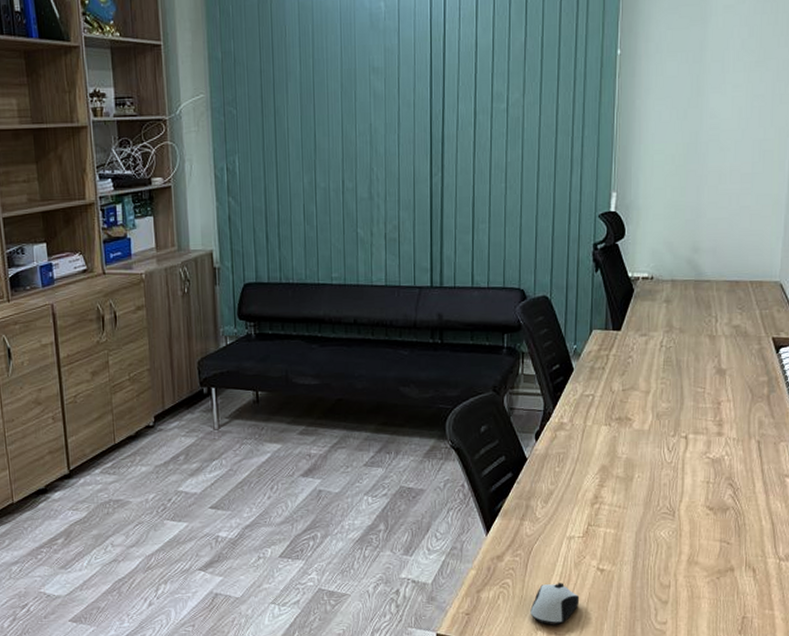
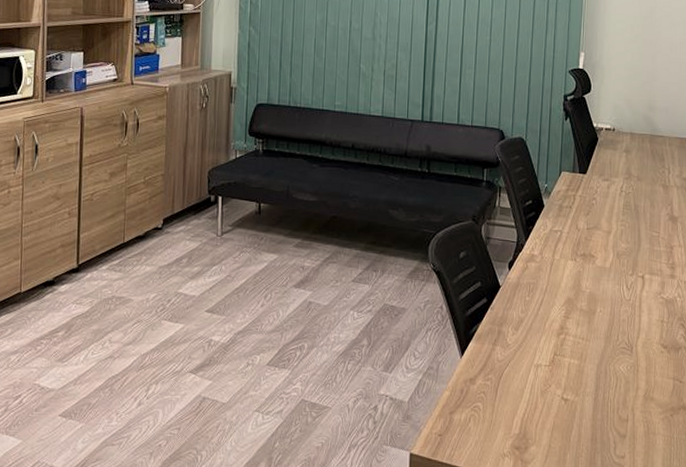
computer mouse: present [530,583,580,625] -> none [499,409,545,452]

